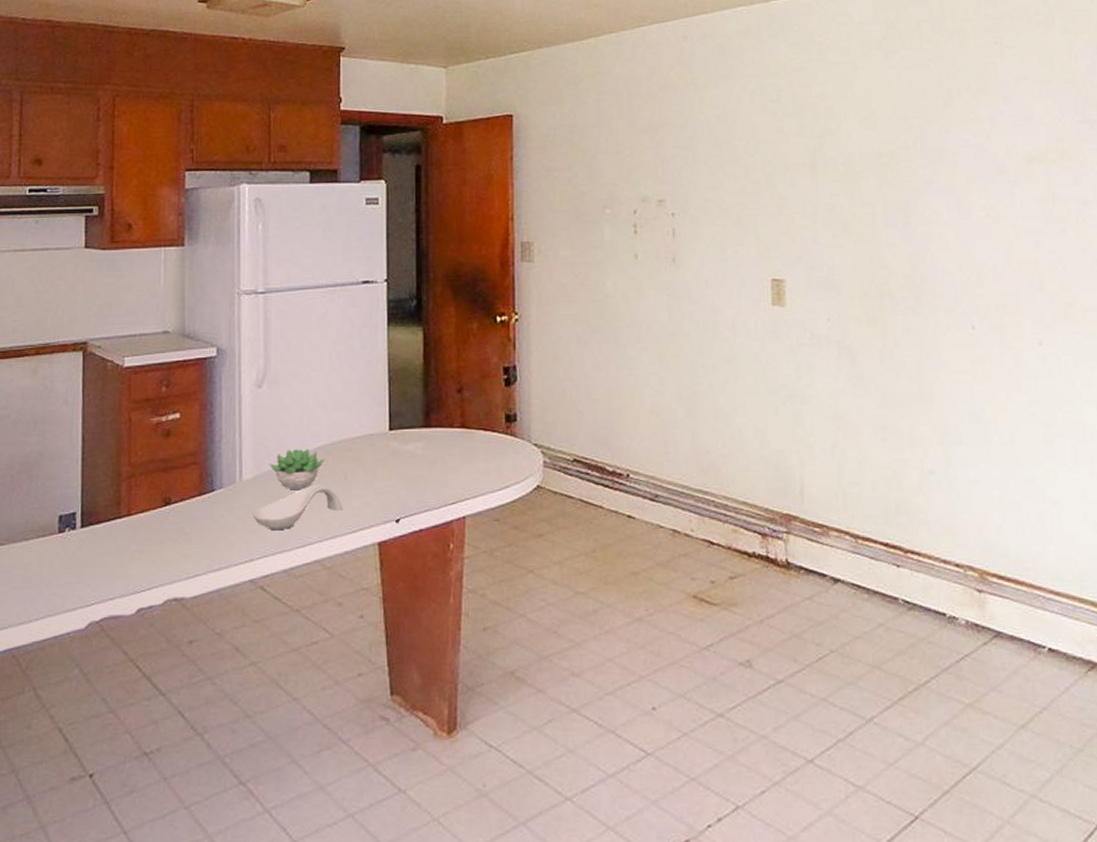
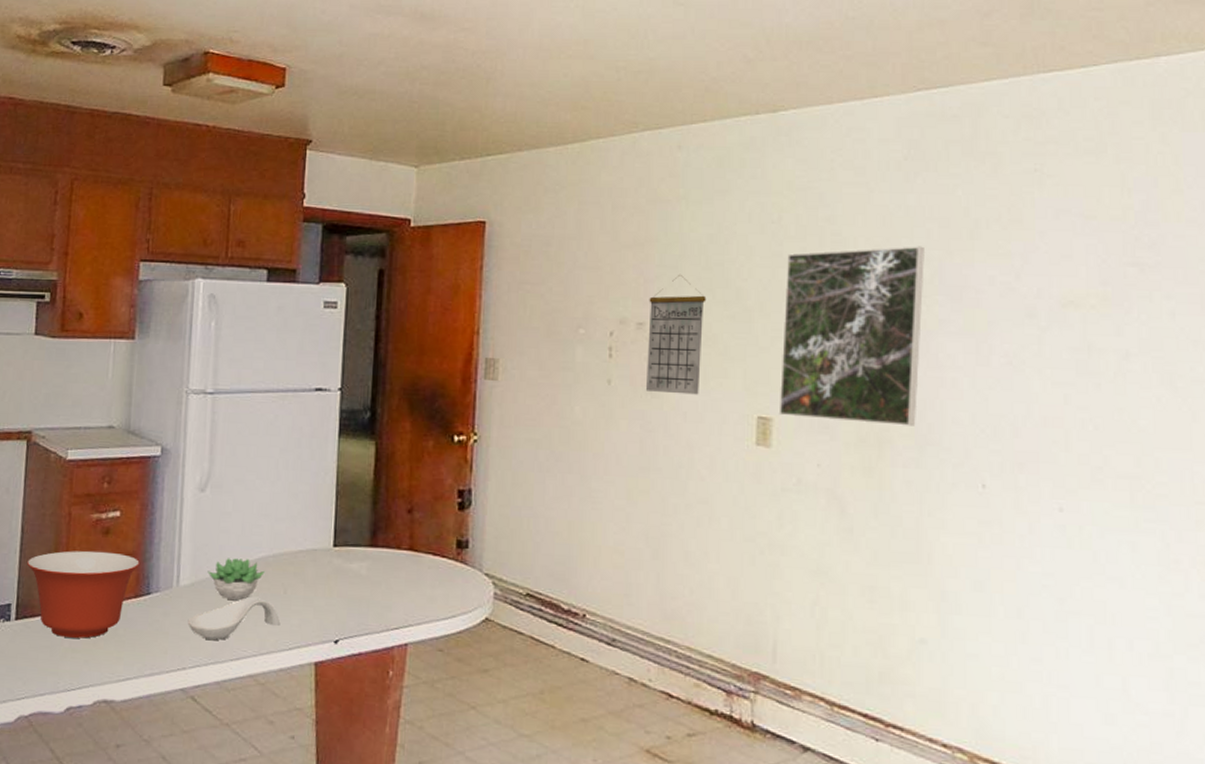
mixing bowl: none [90,453,202,540] -> present [27,550,140,639]
calendar: none [667,153,719,263] -> present [645,274,707,395]
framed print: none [787,116,911,279] -> present [778,246,924,426]

